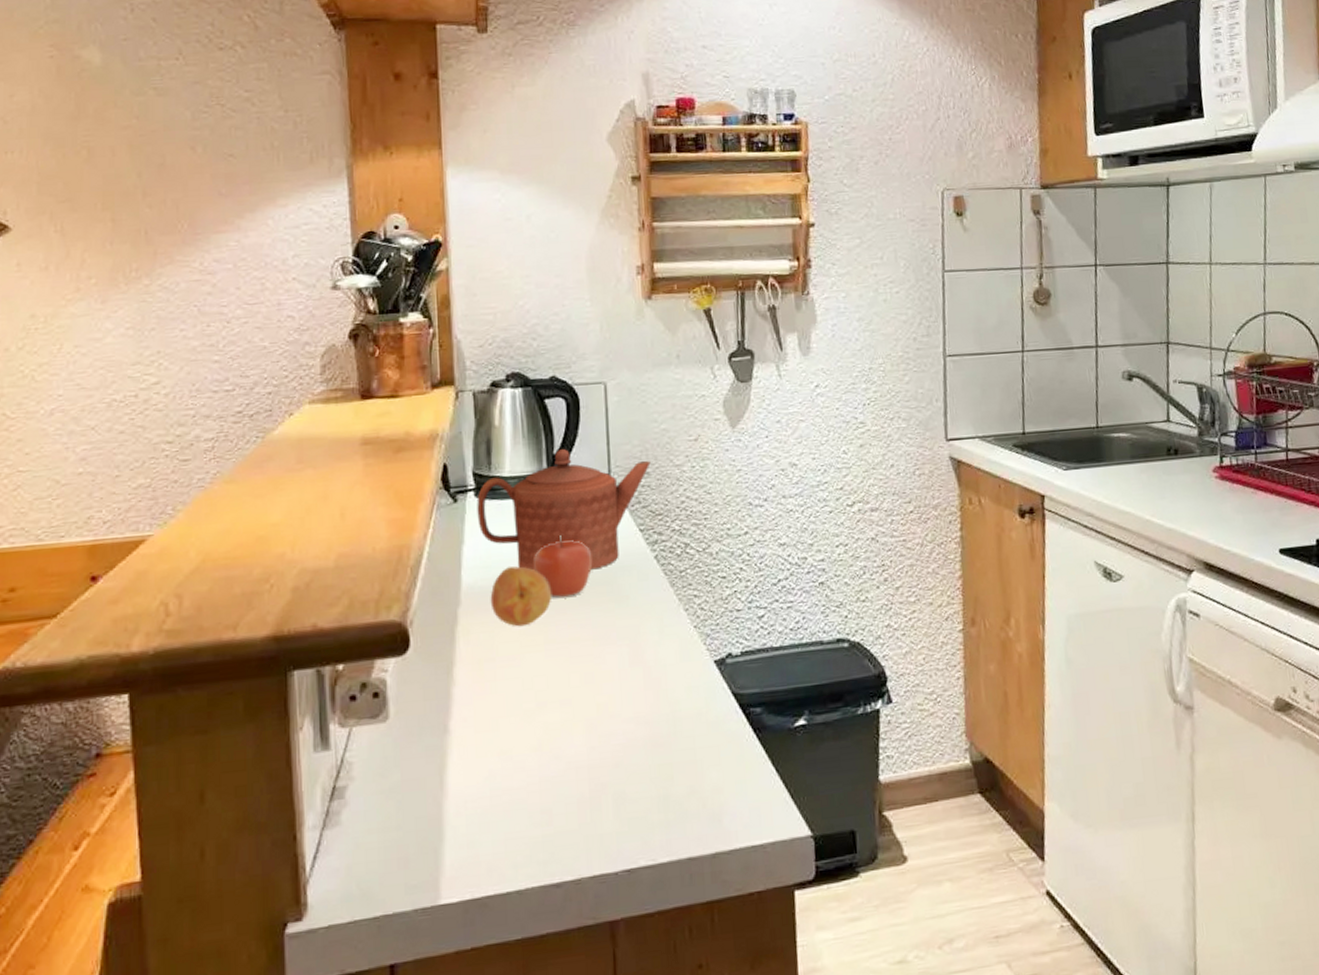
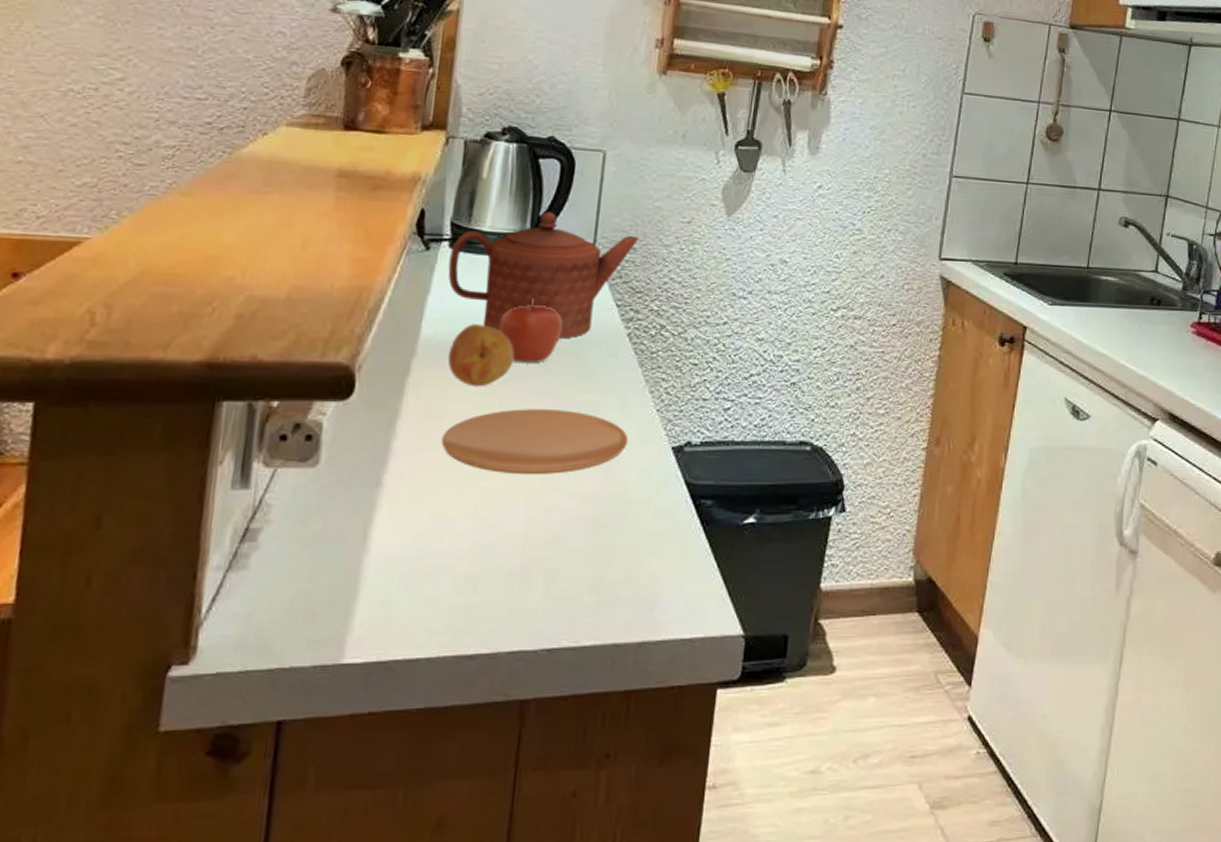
plate: none [497,637,672,707] -> present [441,409,629,475]

